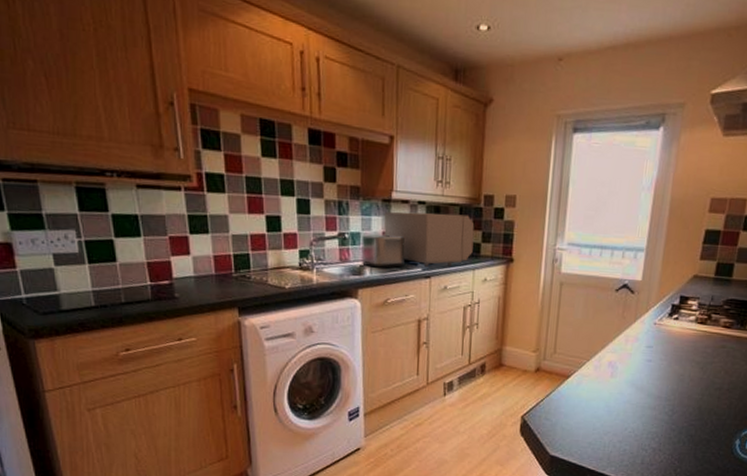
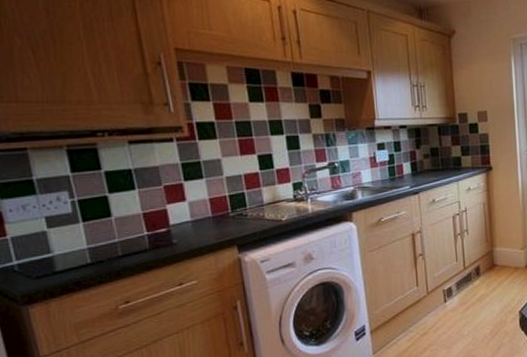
toaster: present [361,233,406,269] -> none [351,158,393,192]
microwave: present [384,212,475,268] -> none [369,133,455,185]

